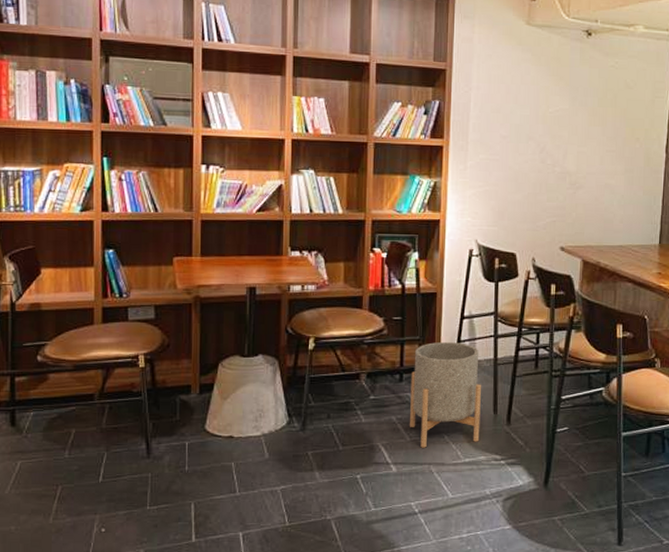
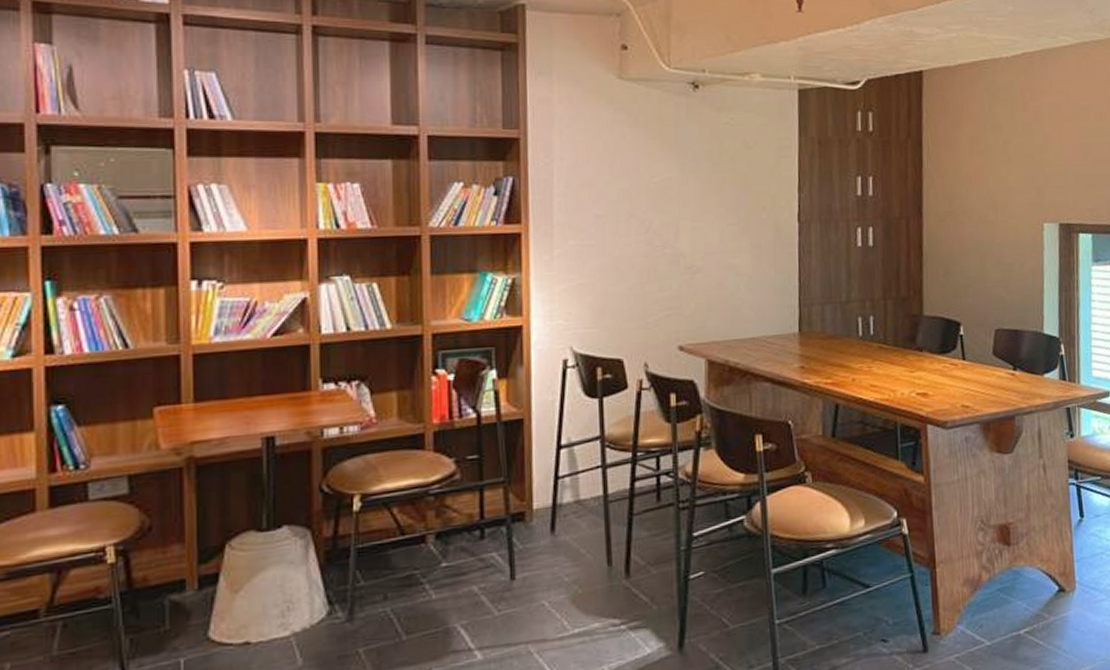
planter: present [410,341,481,448] -> none [495,479,591,623]

